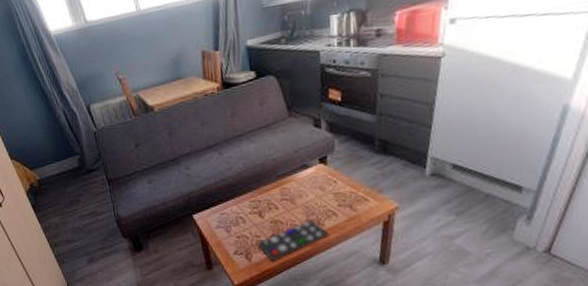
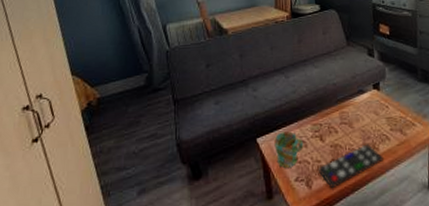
mug: none [211,208,242,242] -> present [274,131,304,168]

